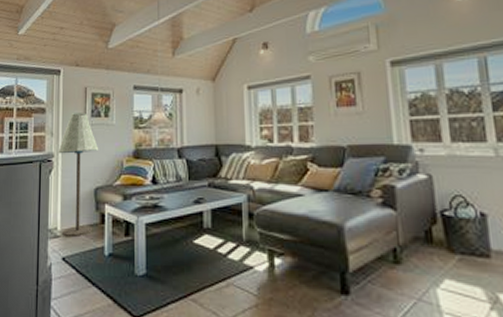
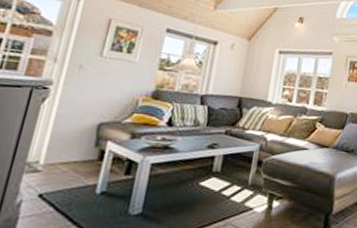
floor lamp: present [58,113,99,238] -> none [45,42,113,173]

